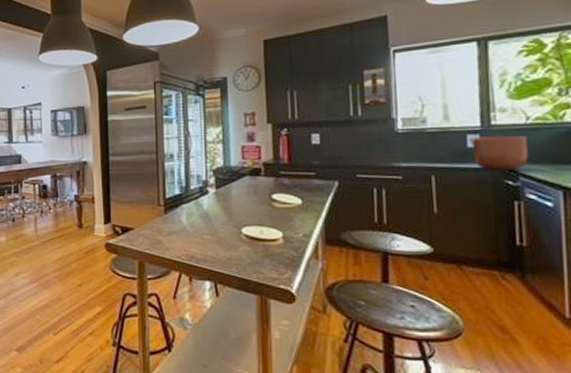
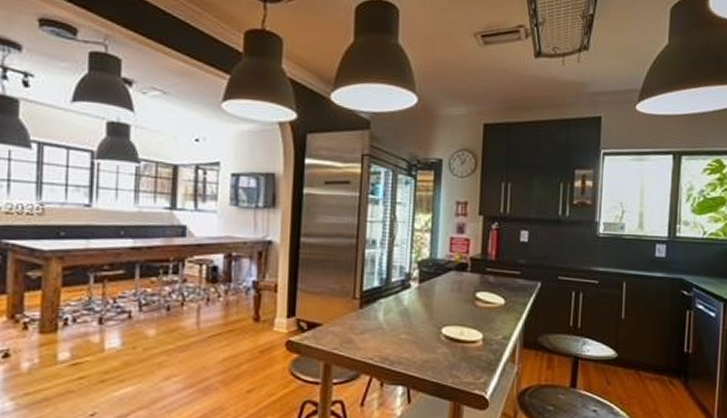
planter: present [471,135,529,171] -> none [659,247,703,282]

